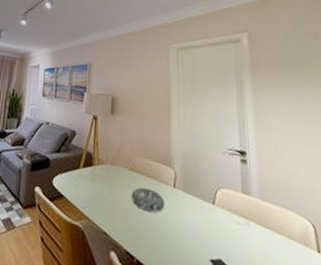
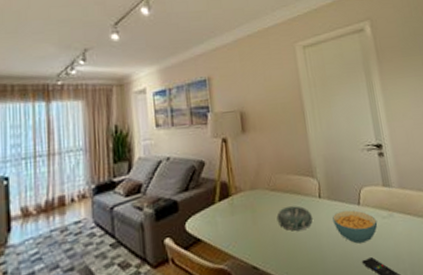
cereal bowl: none [185,205,232,242] -> present [332,209,378,244]

